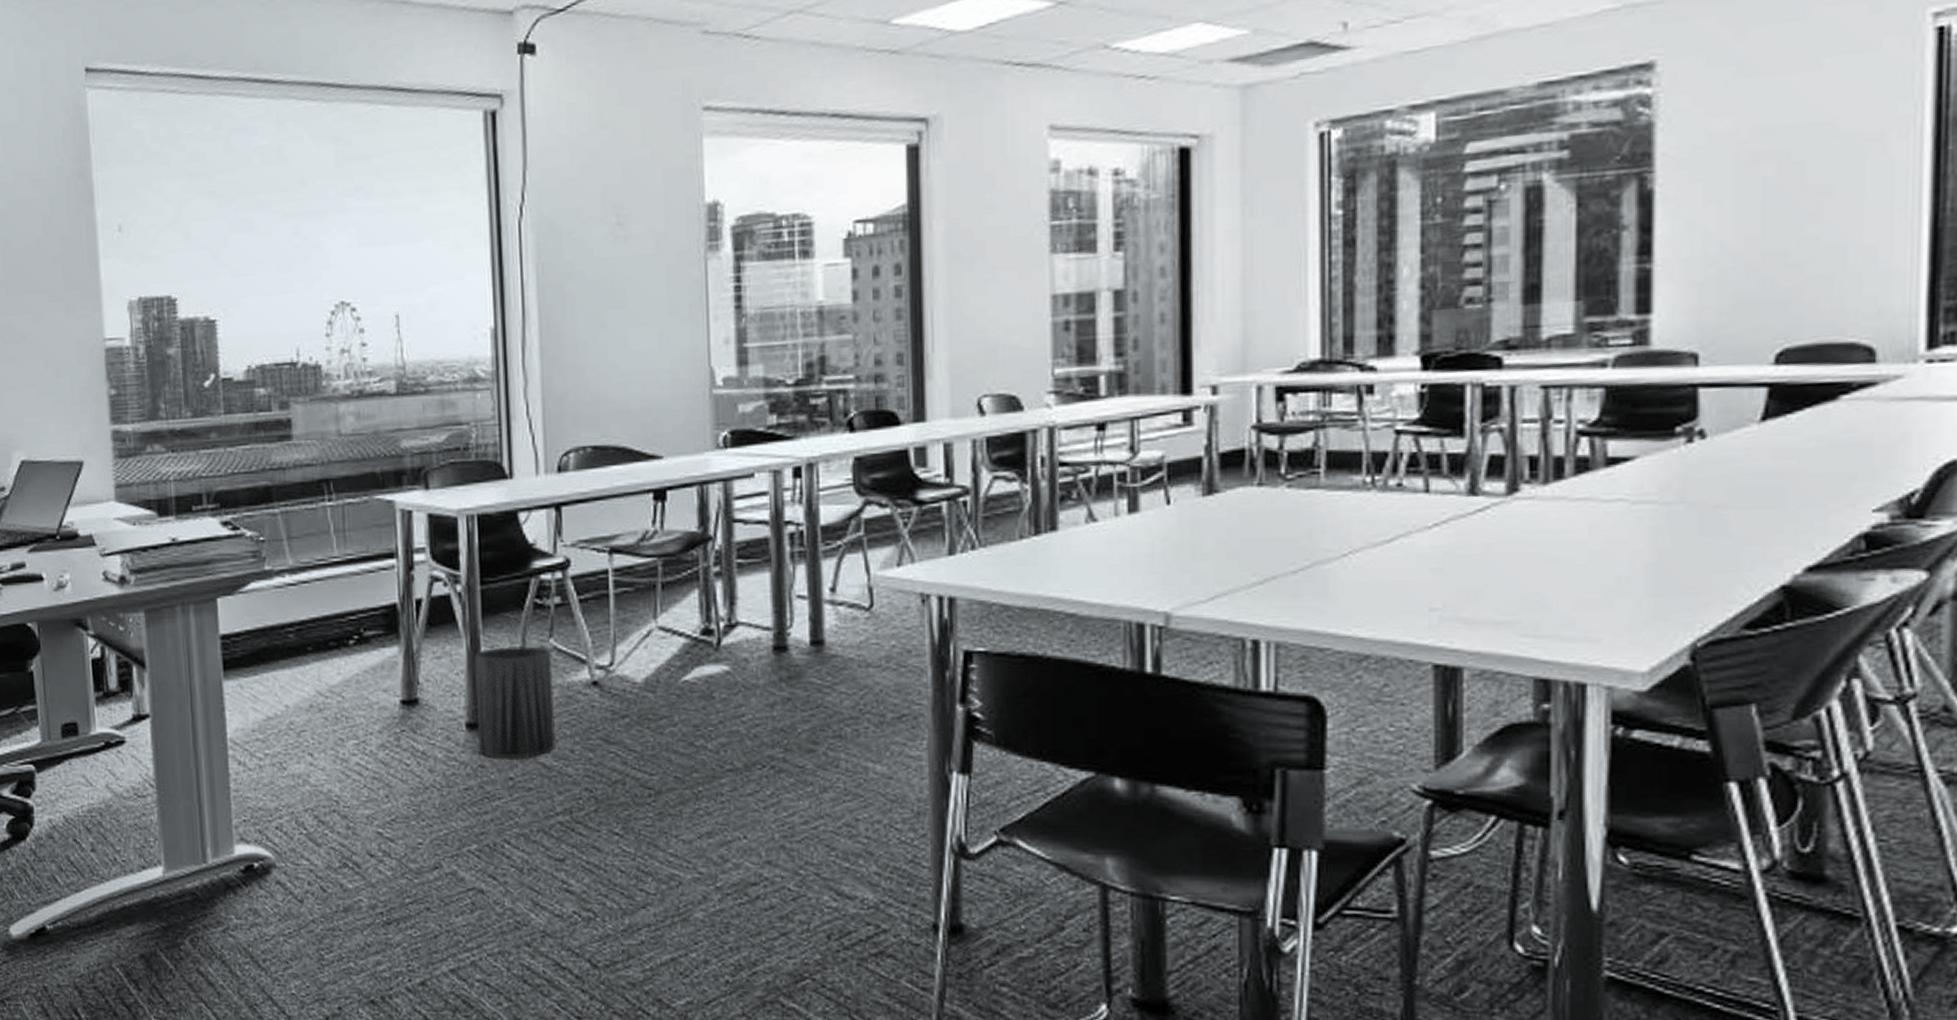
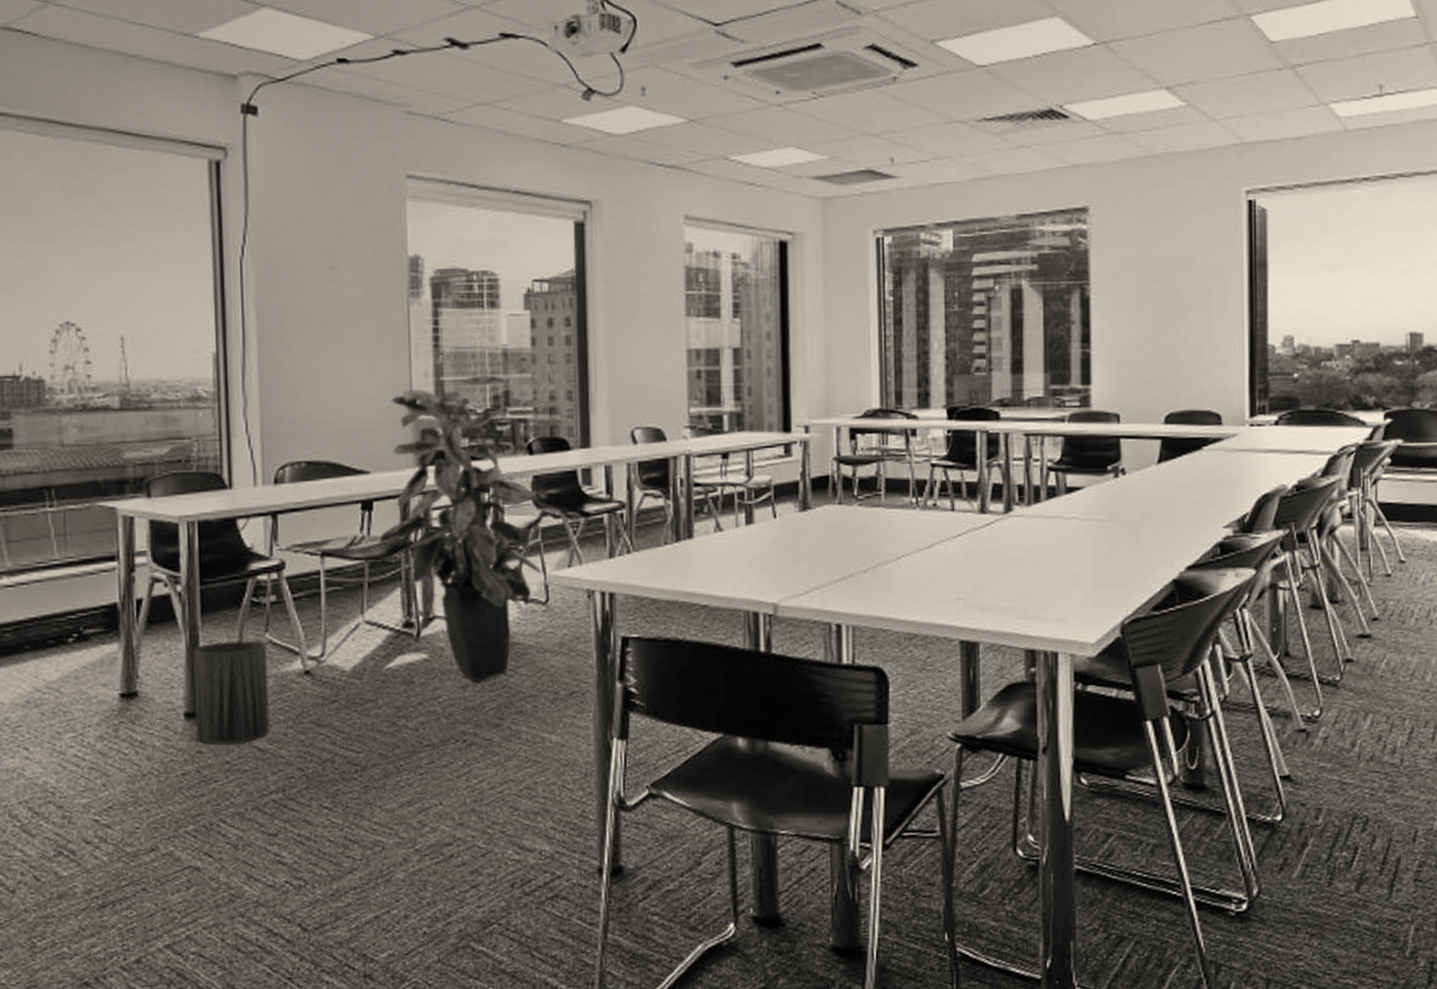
indoor plant: none [673,338,865,699] -> present [378,374,542,682]

